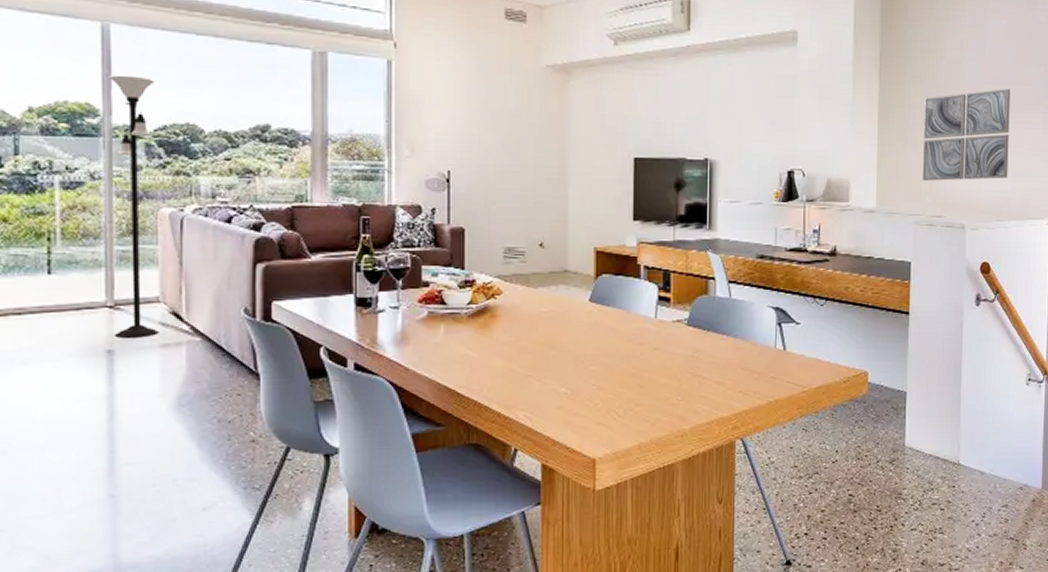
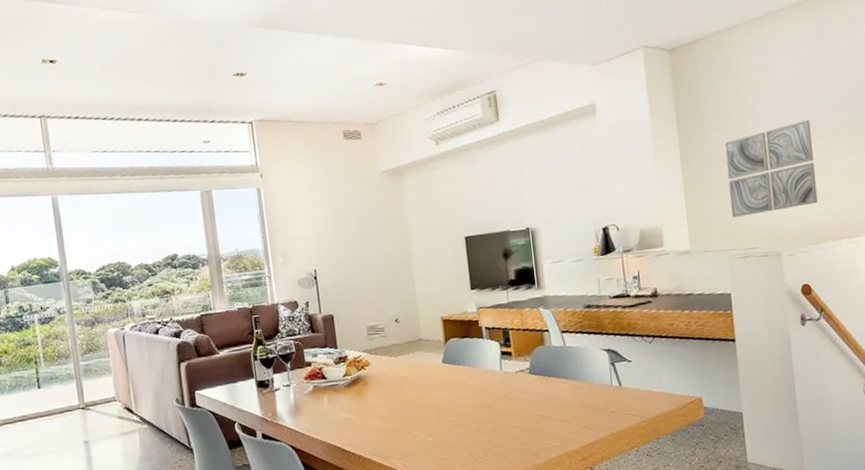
floor lamp: present [110,74,159,336] -> none [62,231,118,430]

